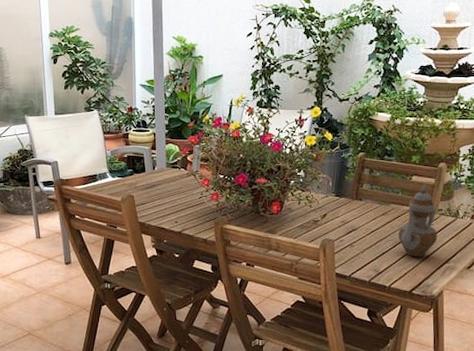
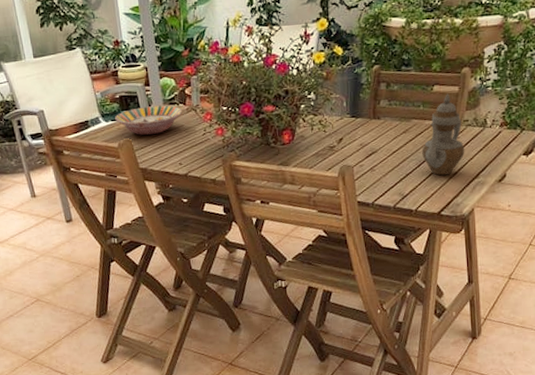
serving bowl: none [121,168,183,194] -> present [115,105,183,136]

